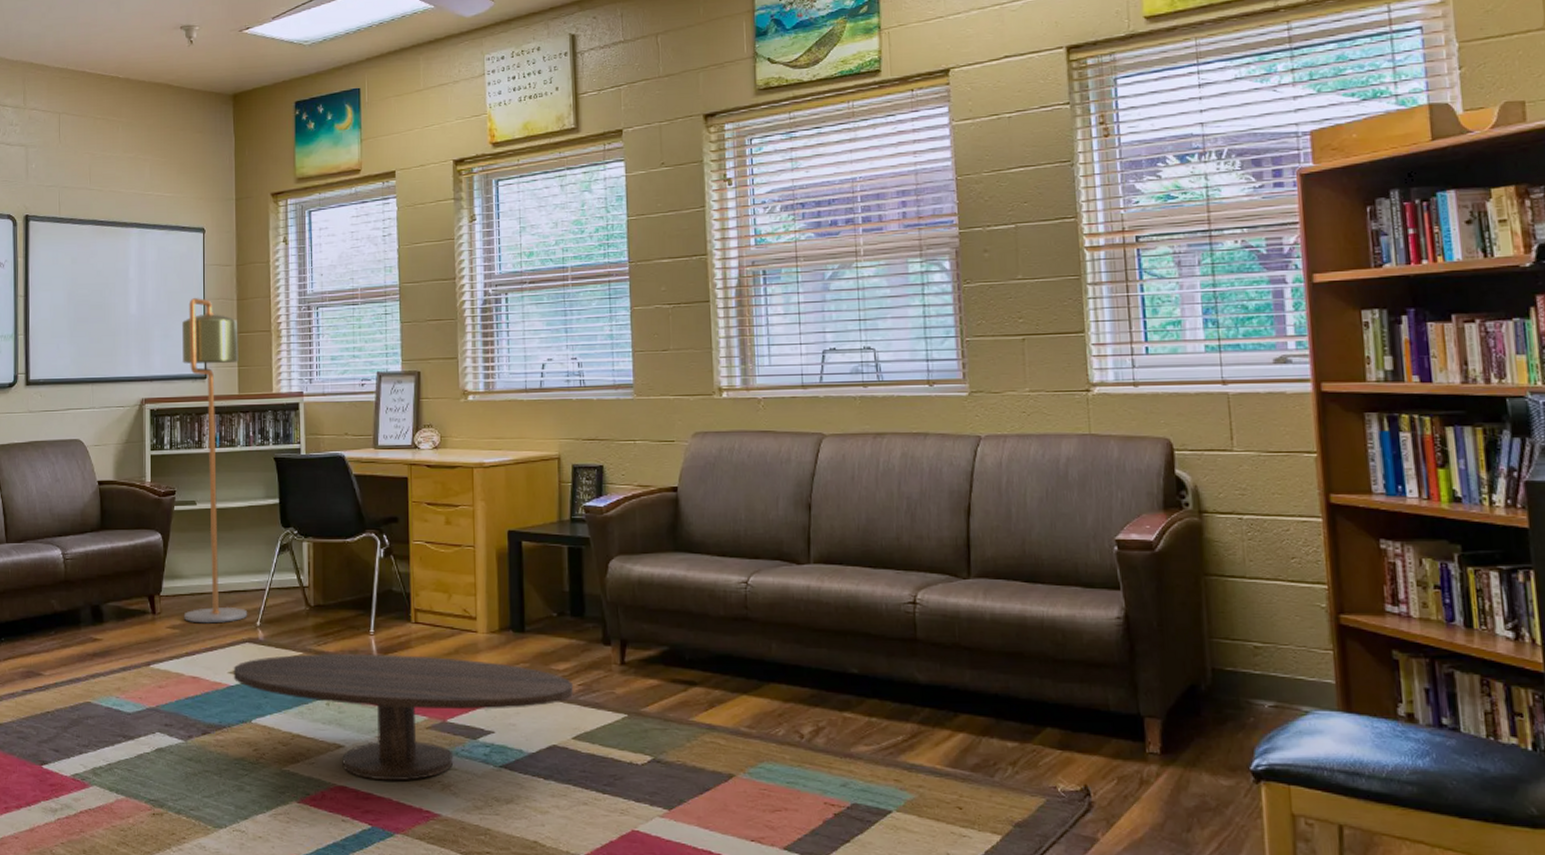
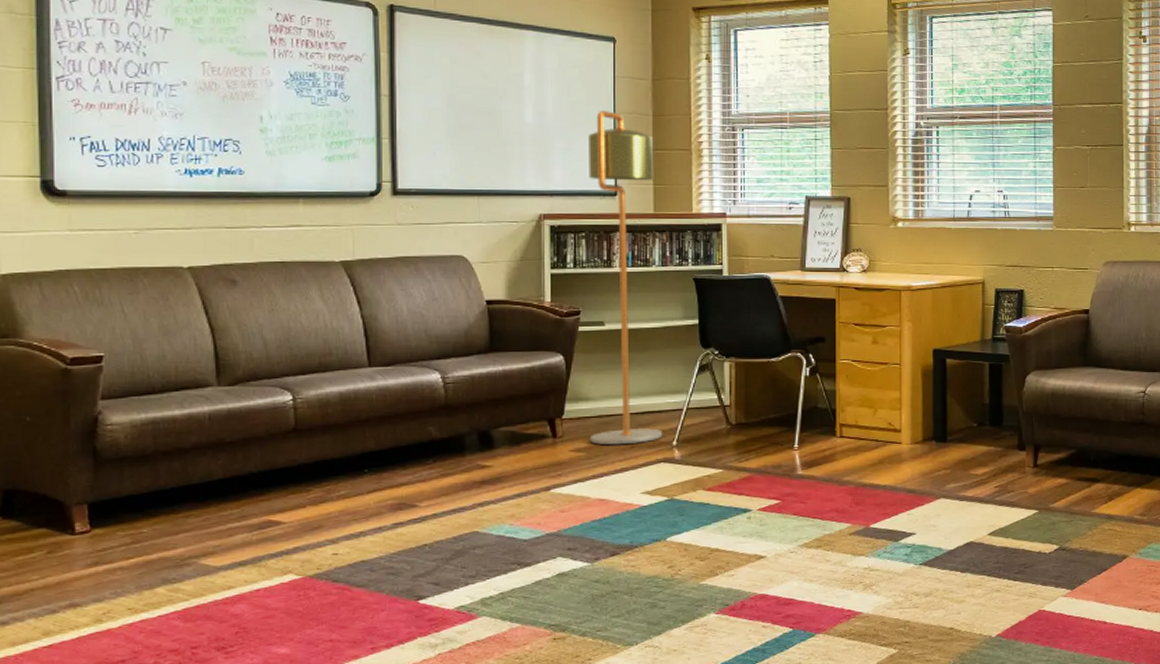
coffee table: present [233,654,574,781] -> none [646,467,991,586]

